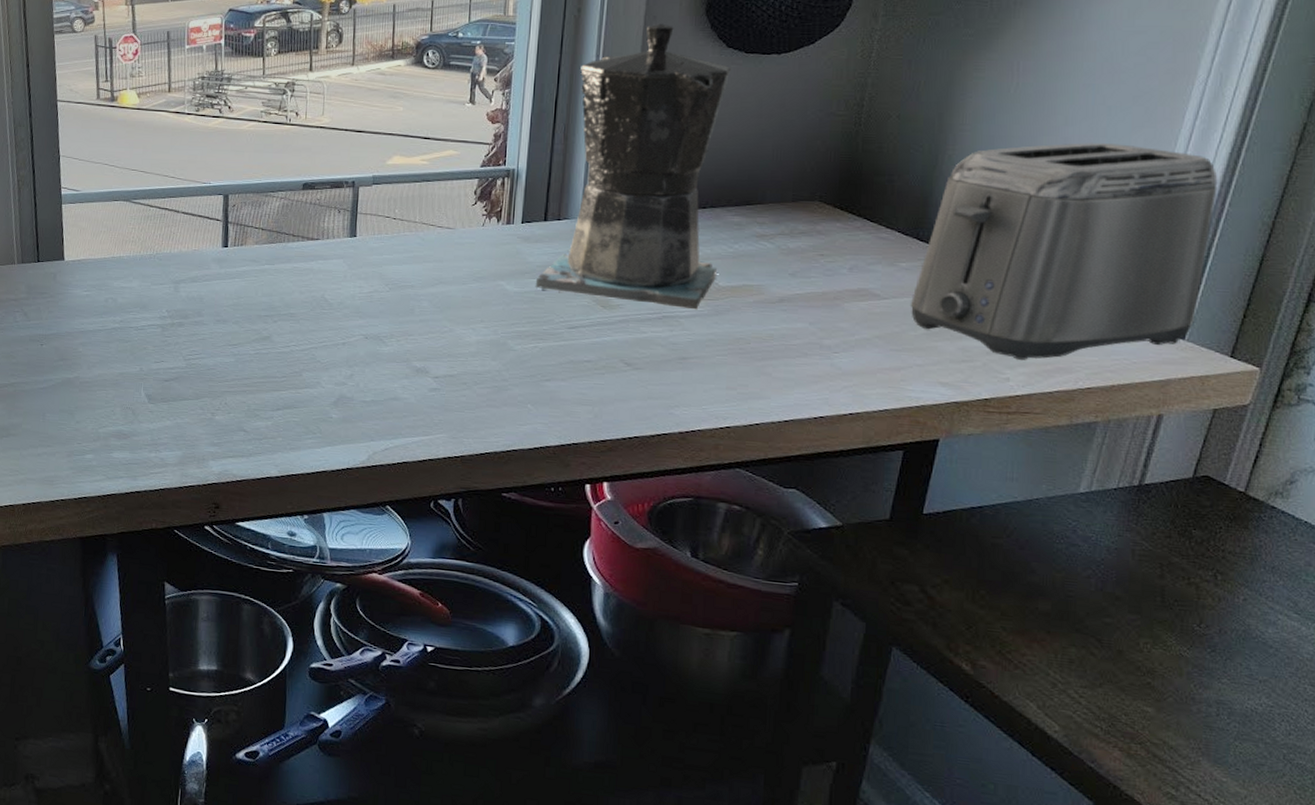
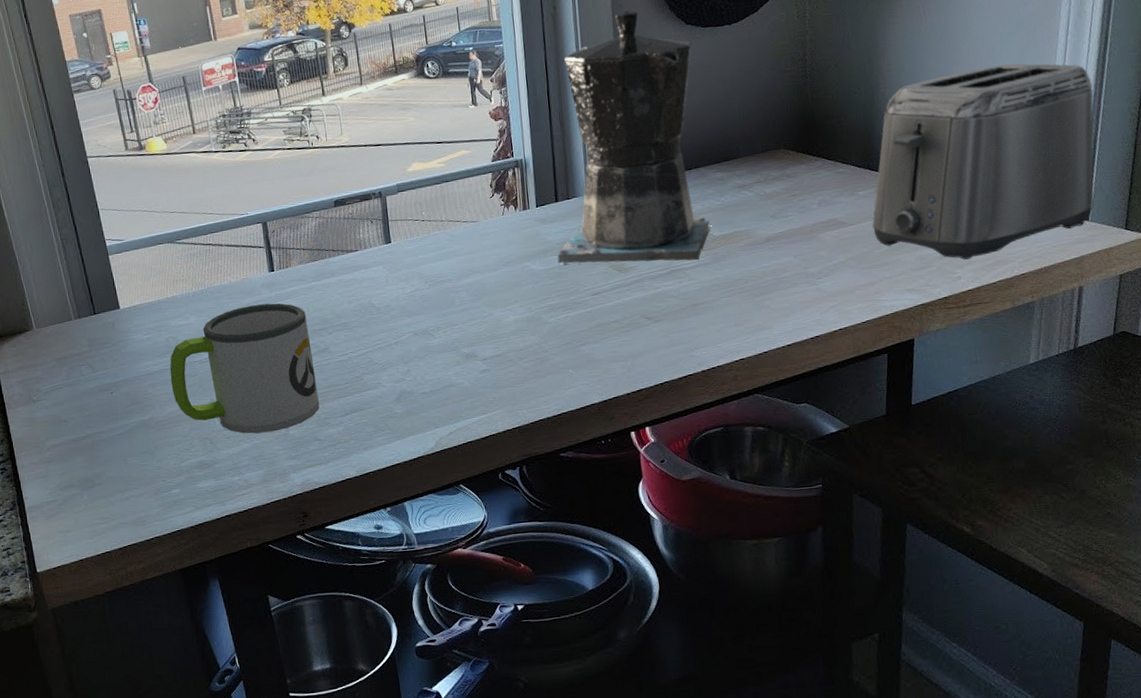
mug: none [102,279,254,414] -> present [169,303,319,434]

